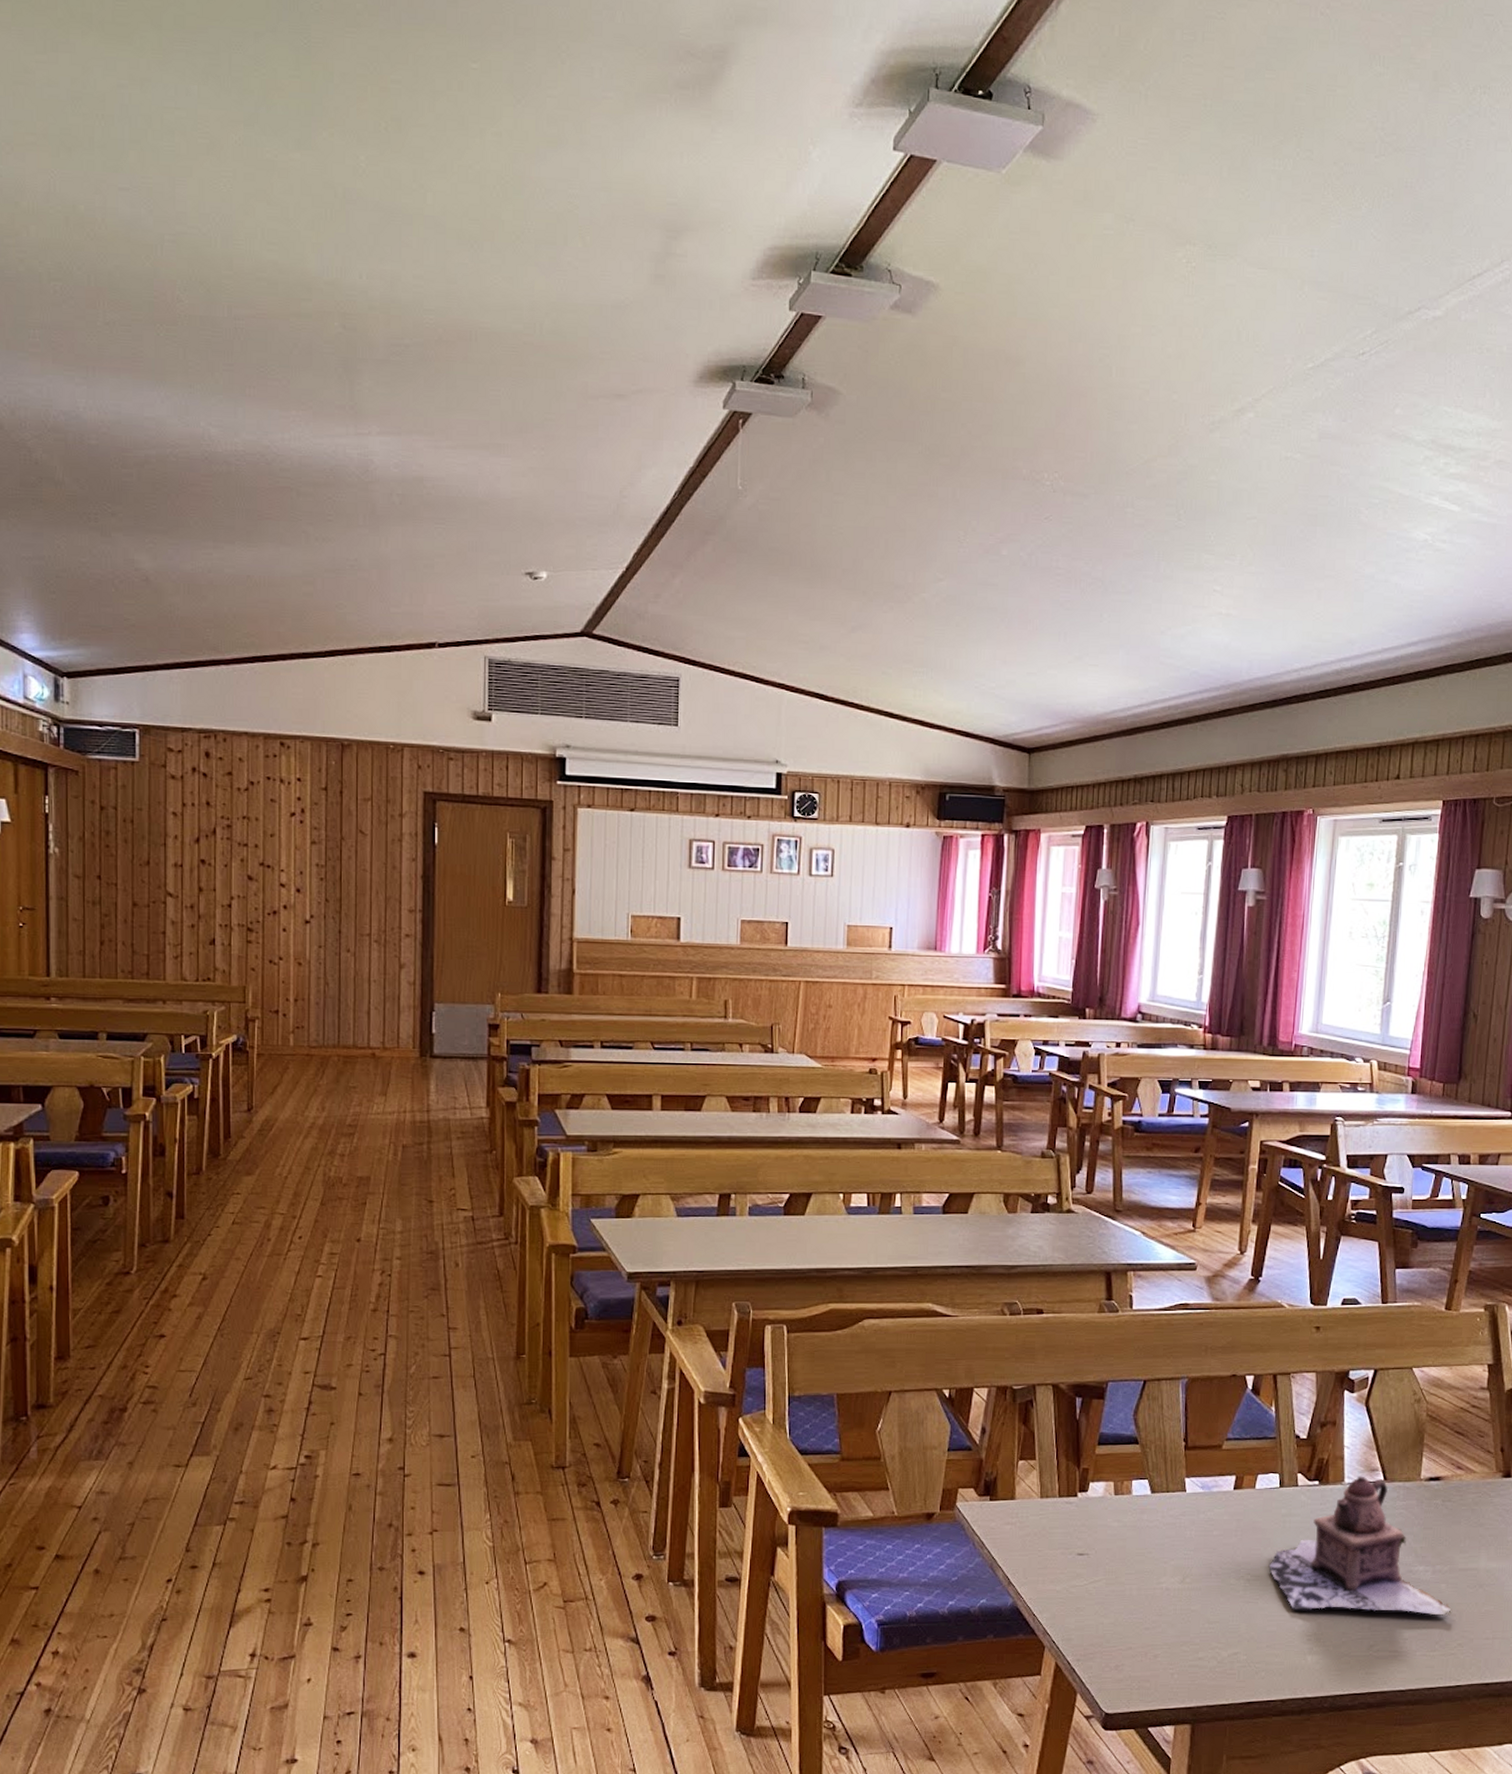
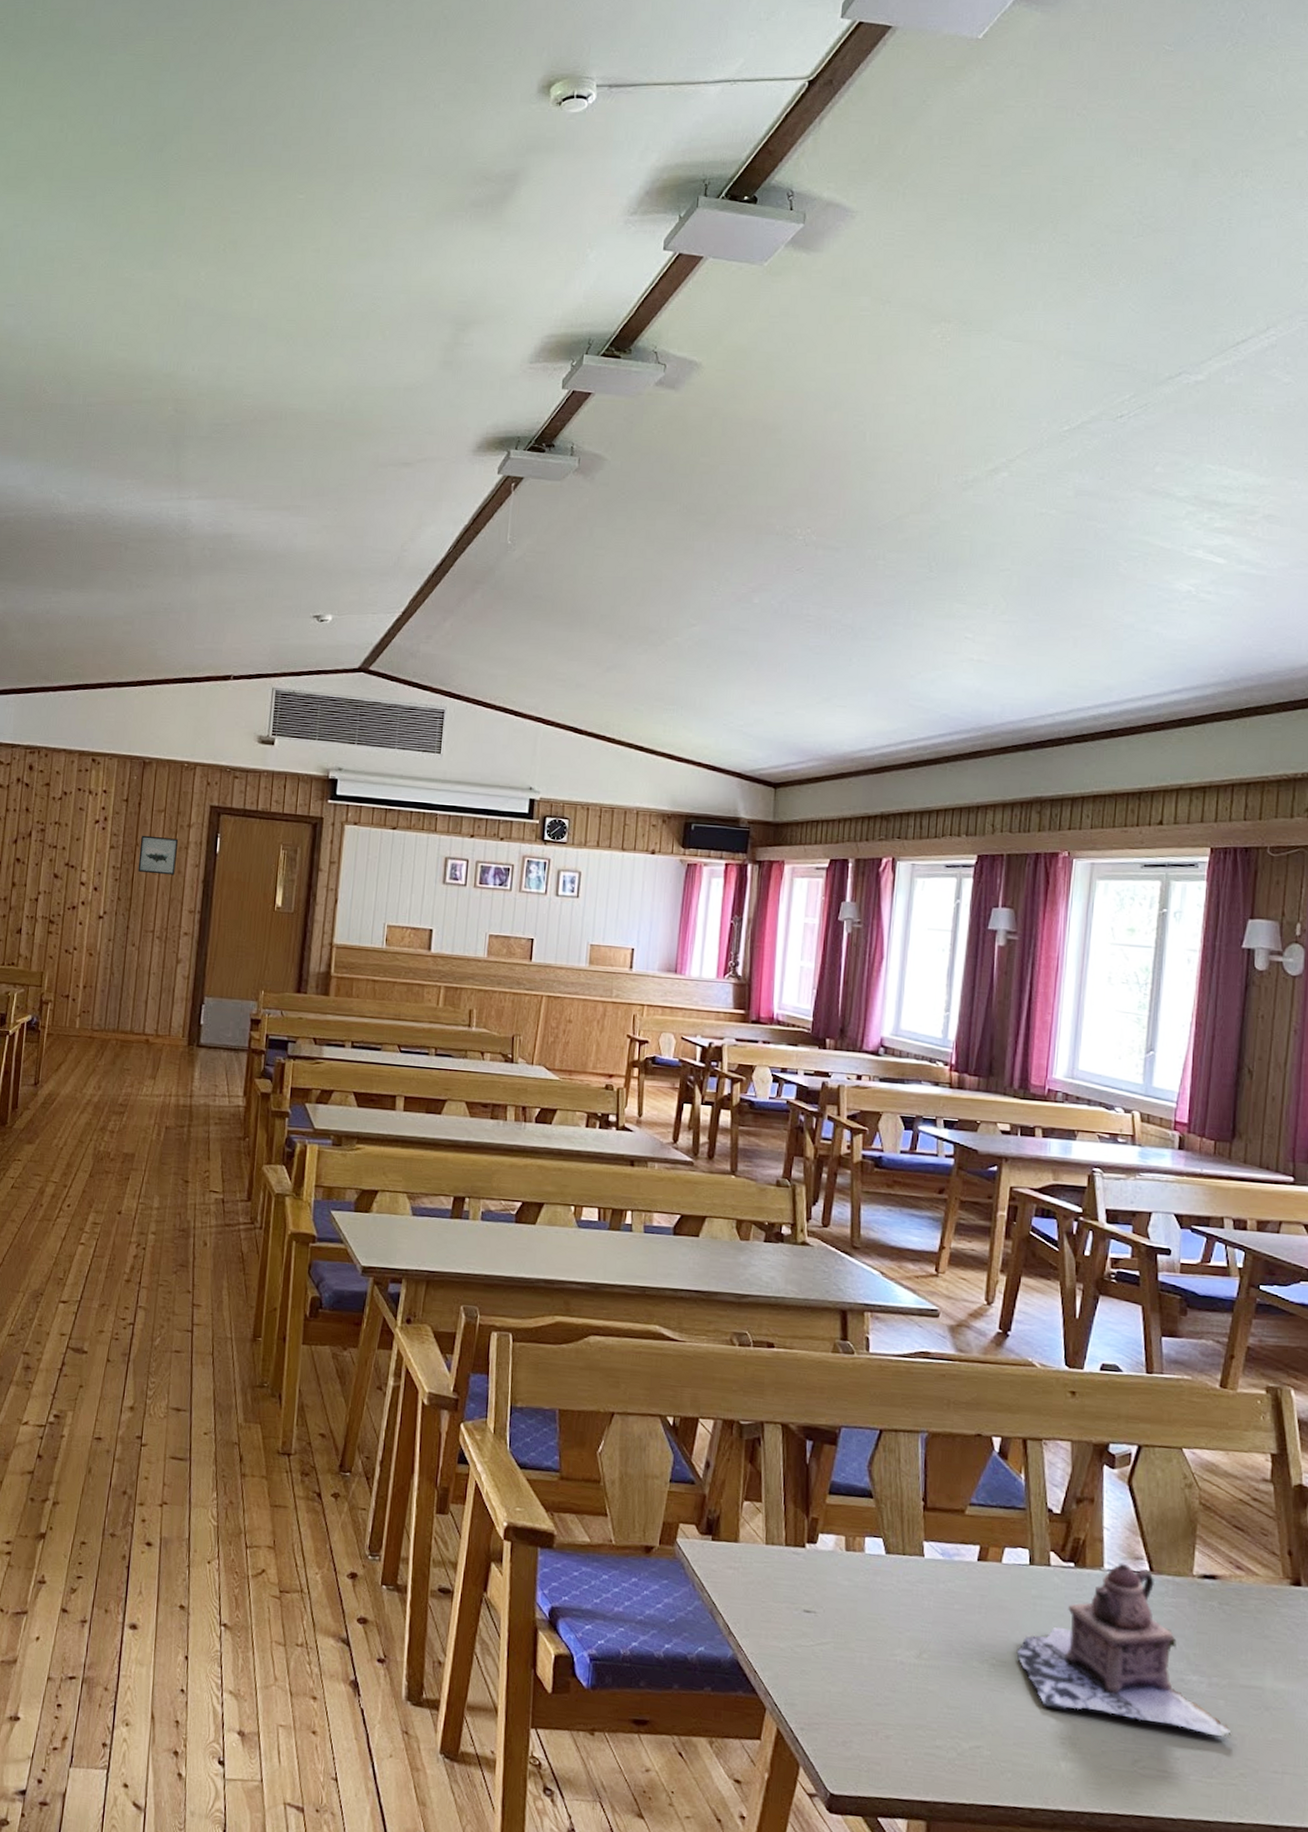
wall art: none [346,828,390,872] -> present [138,835,179,875]

